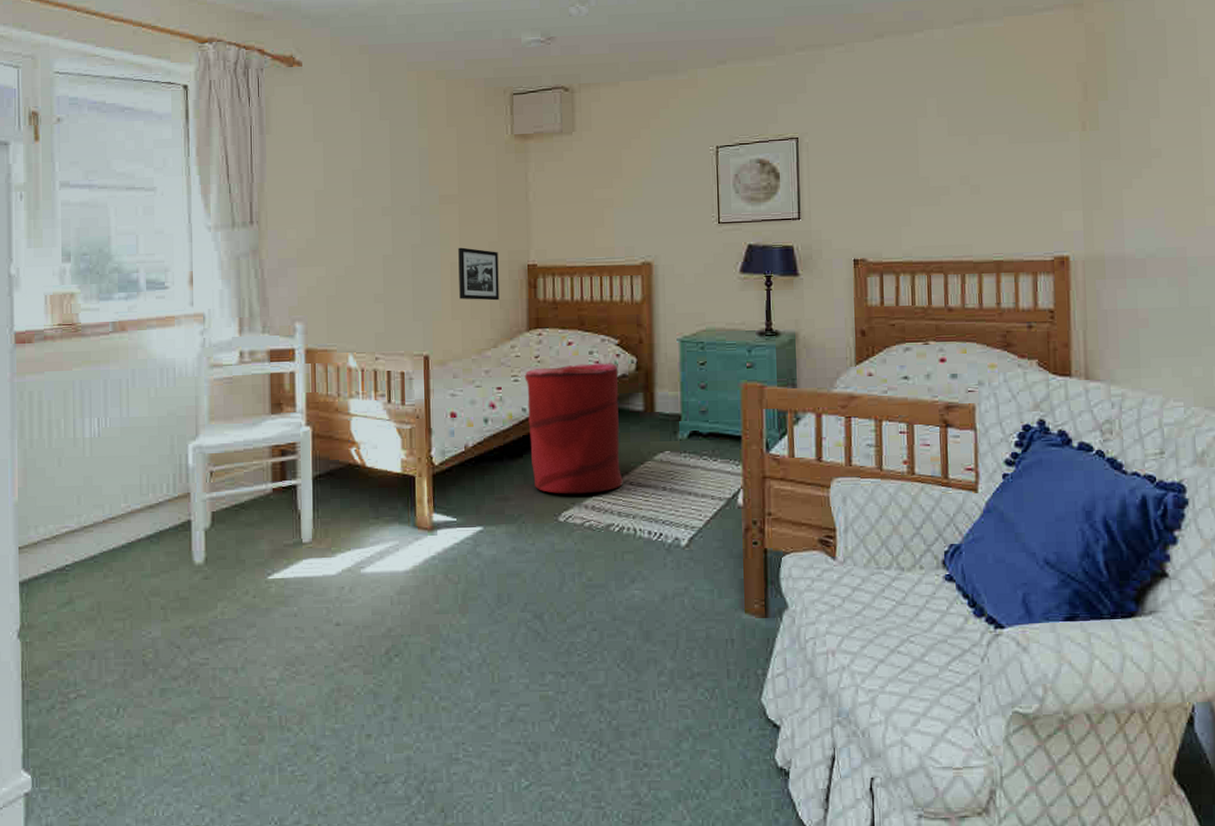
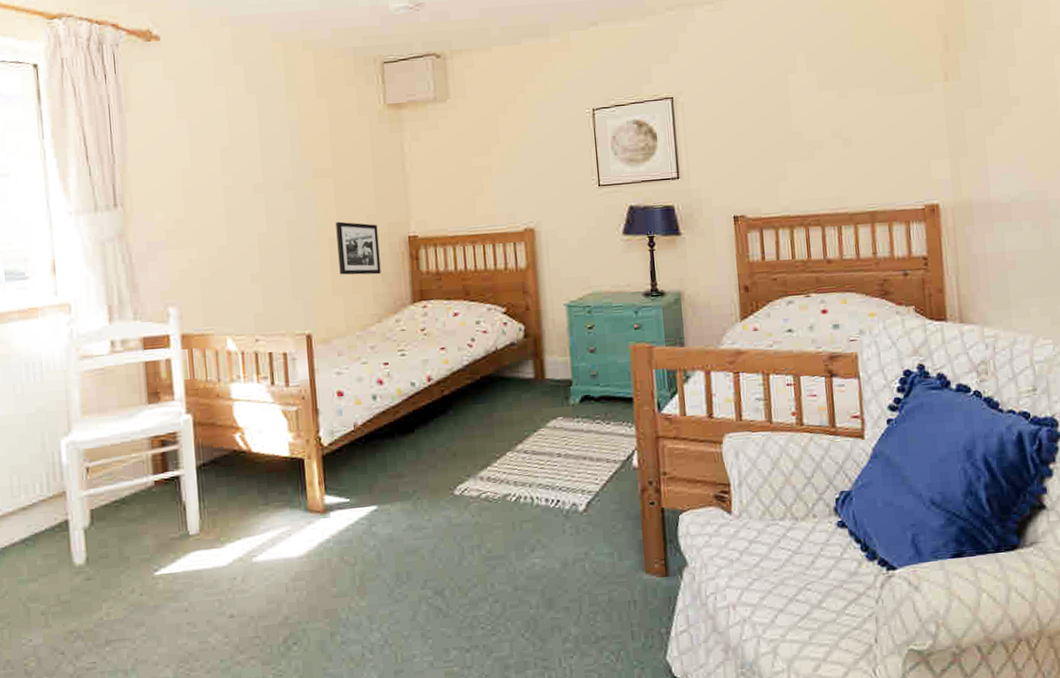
laundry hamper: present [524,363,624,494] -> none [411,332,519,467]

